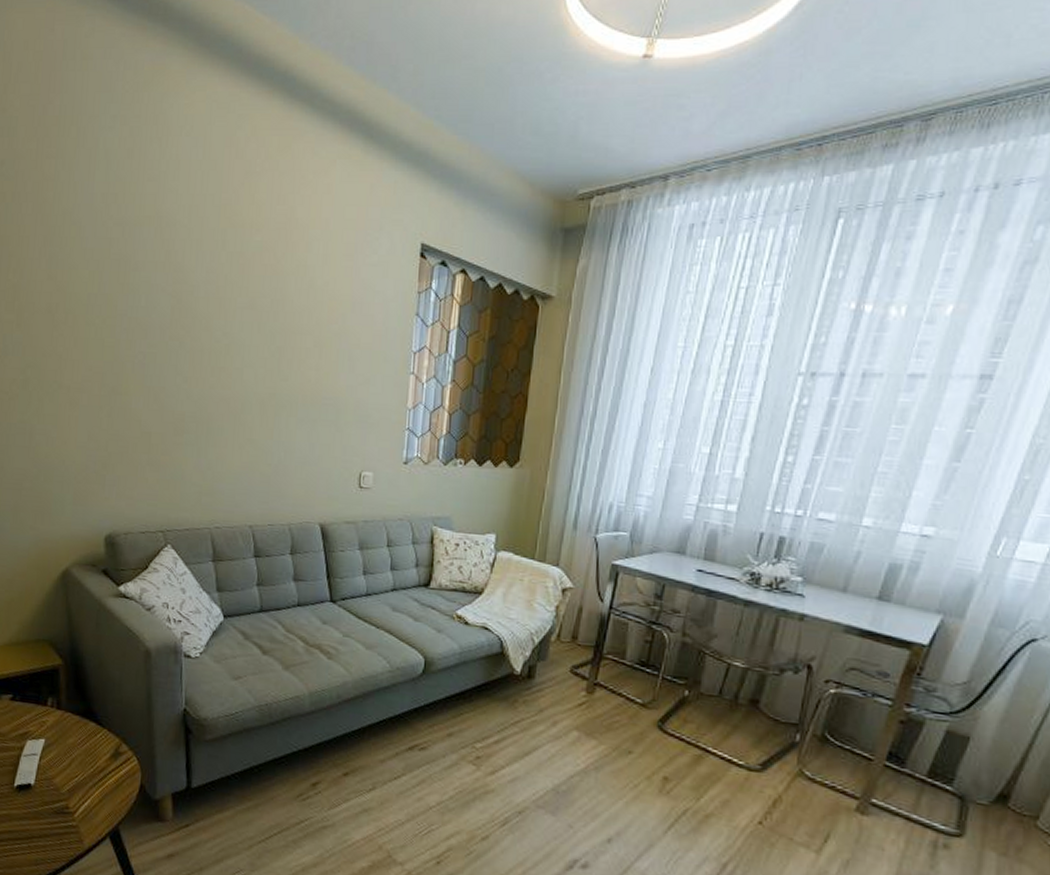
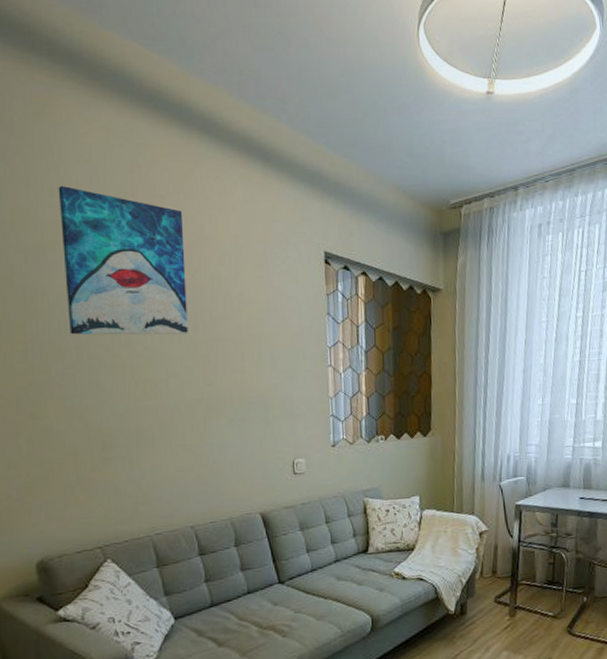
wall art: none [156,158,275,324] -> present [58,185,188,335]

